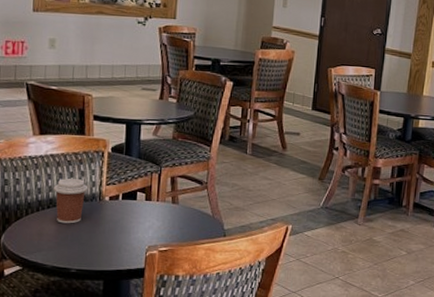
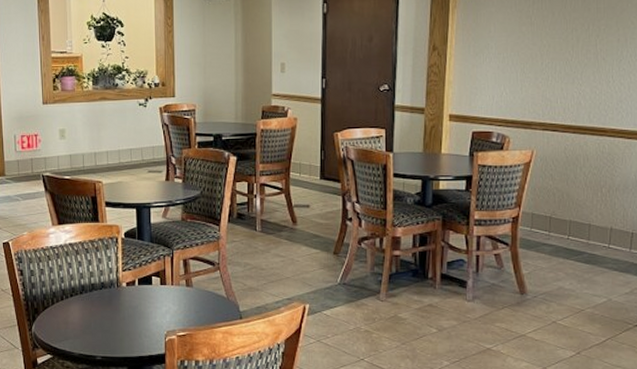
coffee cup: present [54,178,89,224] -> none [75,265,106,311]

